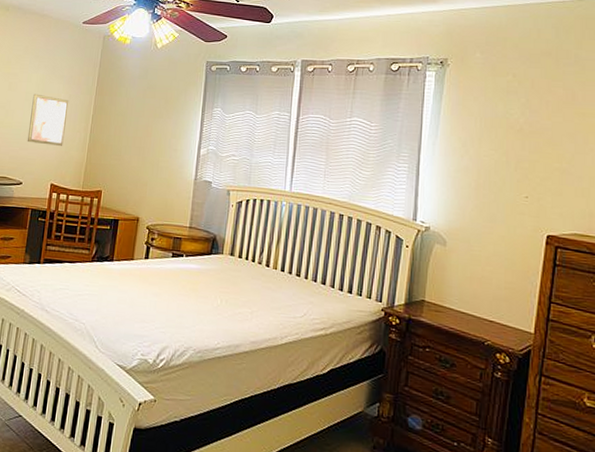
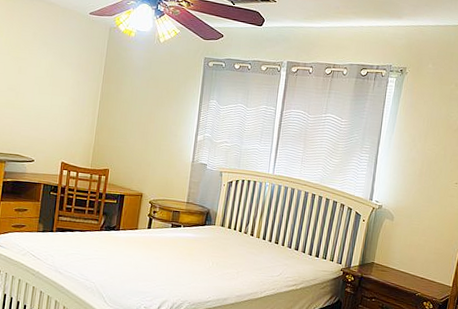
wall art: present [27,93,69,146] -> none [37,78,78,128]

